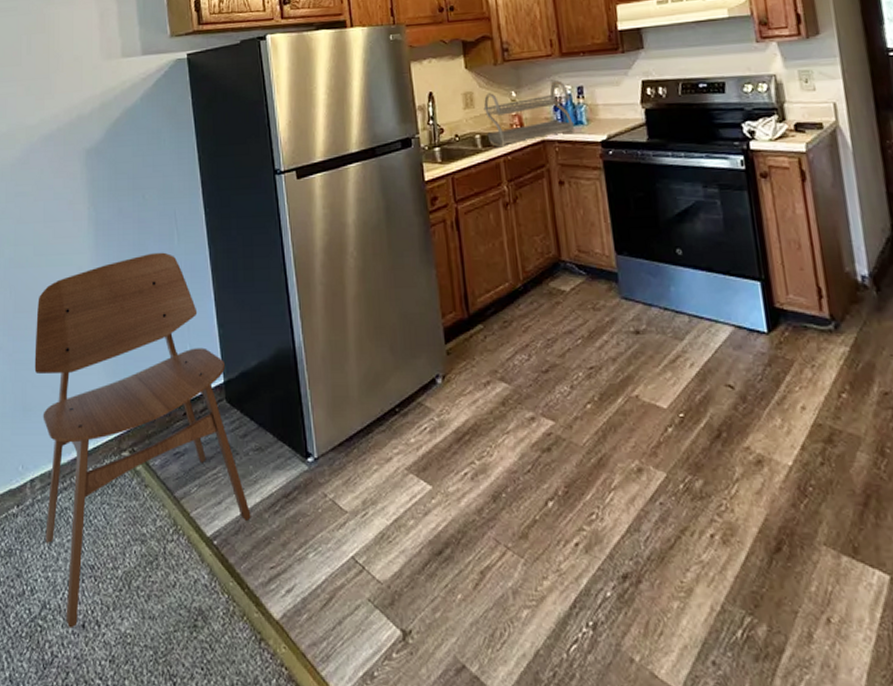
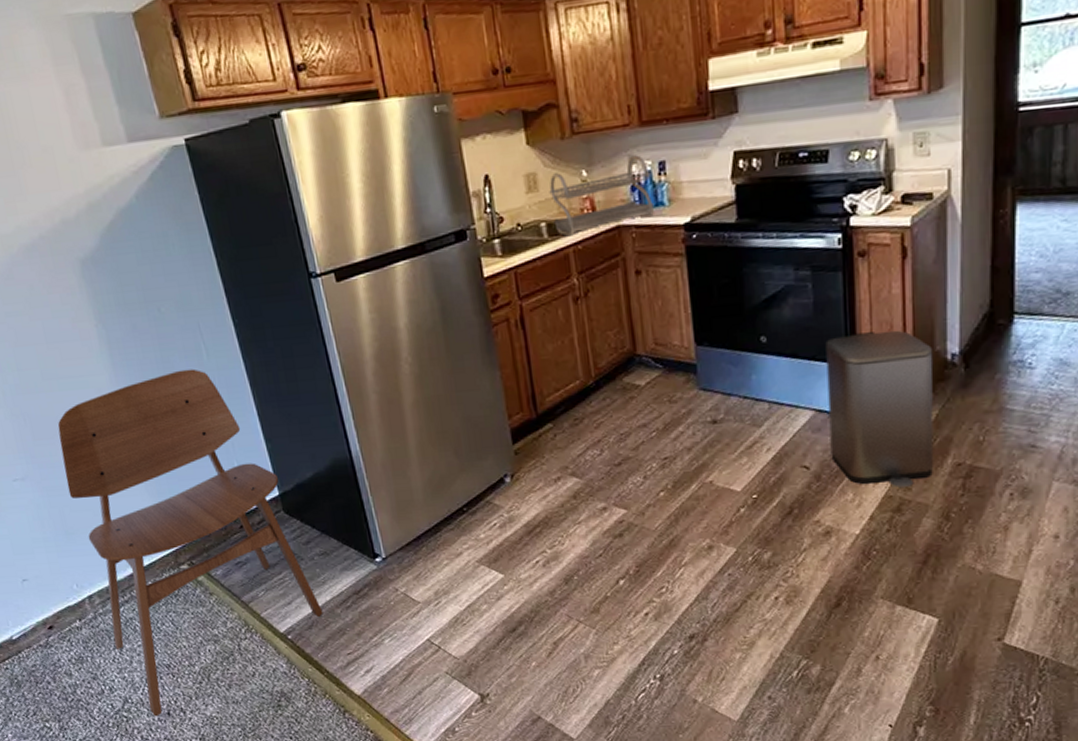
pedal bin: none [738,249,860,415] -> present [825,330,934,488]

